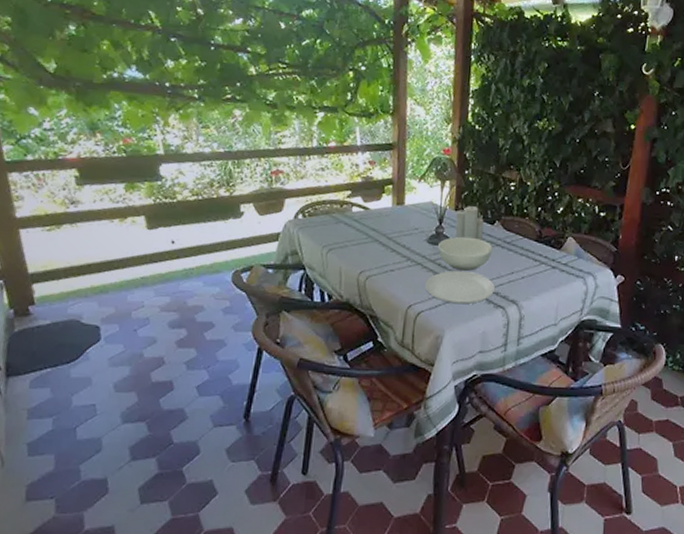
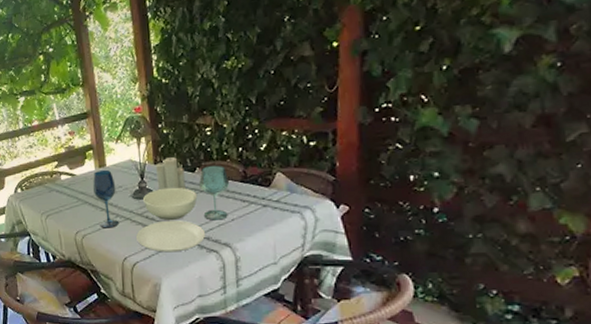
wineglass: none [386,208,412,272] -> present [92,169,118,228]
wine glass: none [496,220,525,277] -> present [199,165,230,221]

